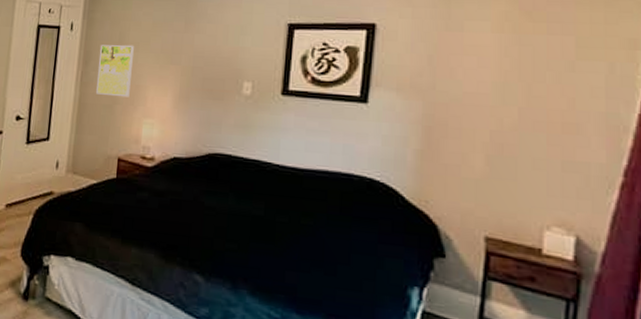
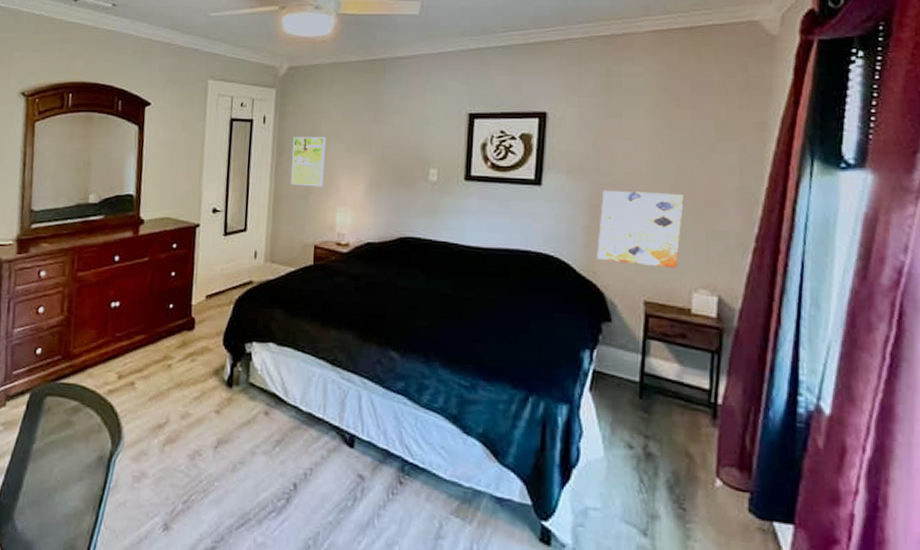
wall art: none [430,111,536,201] -> present [597,191,684,268]

